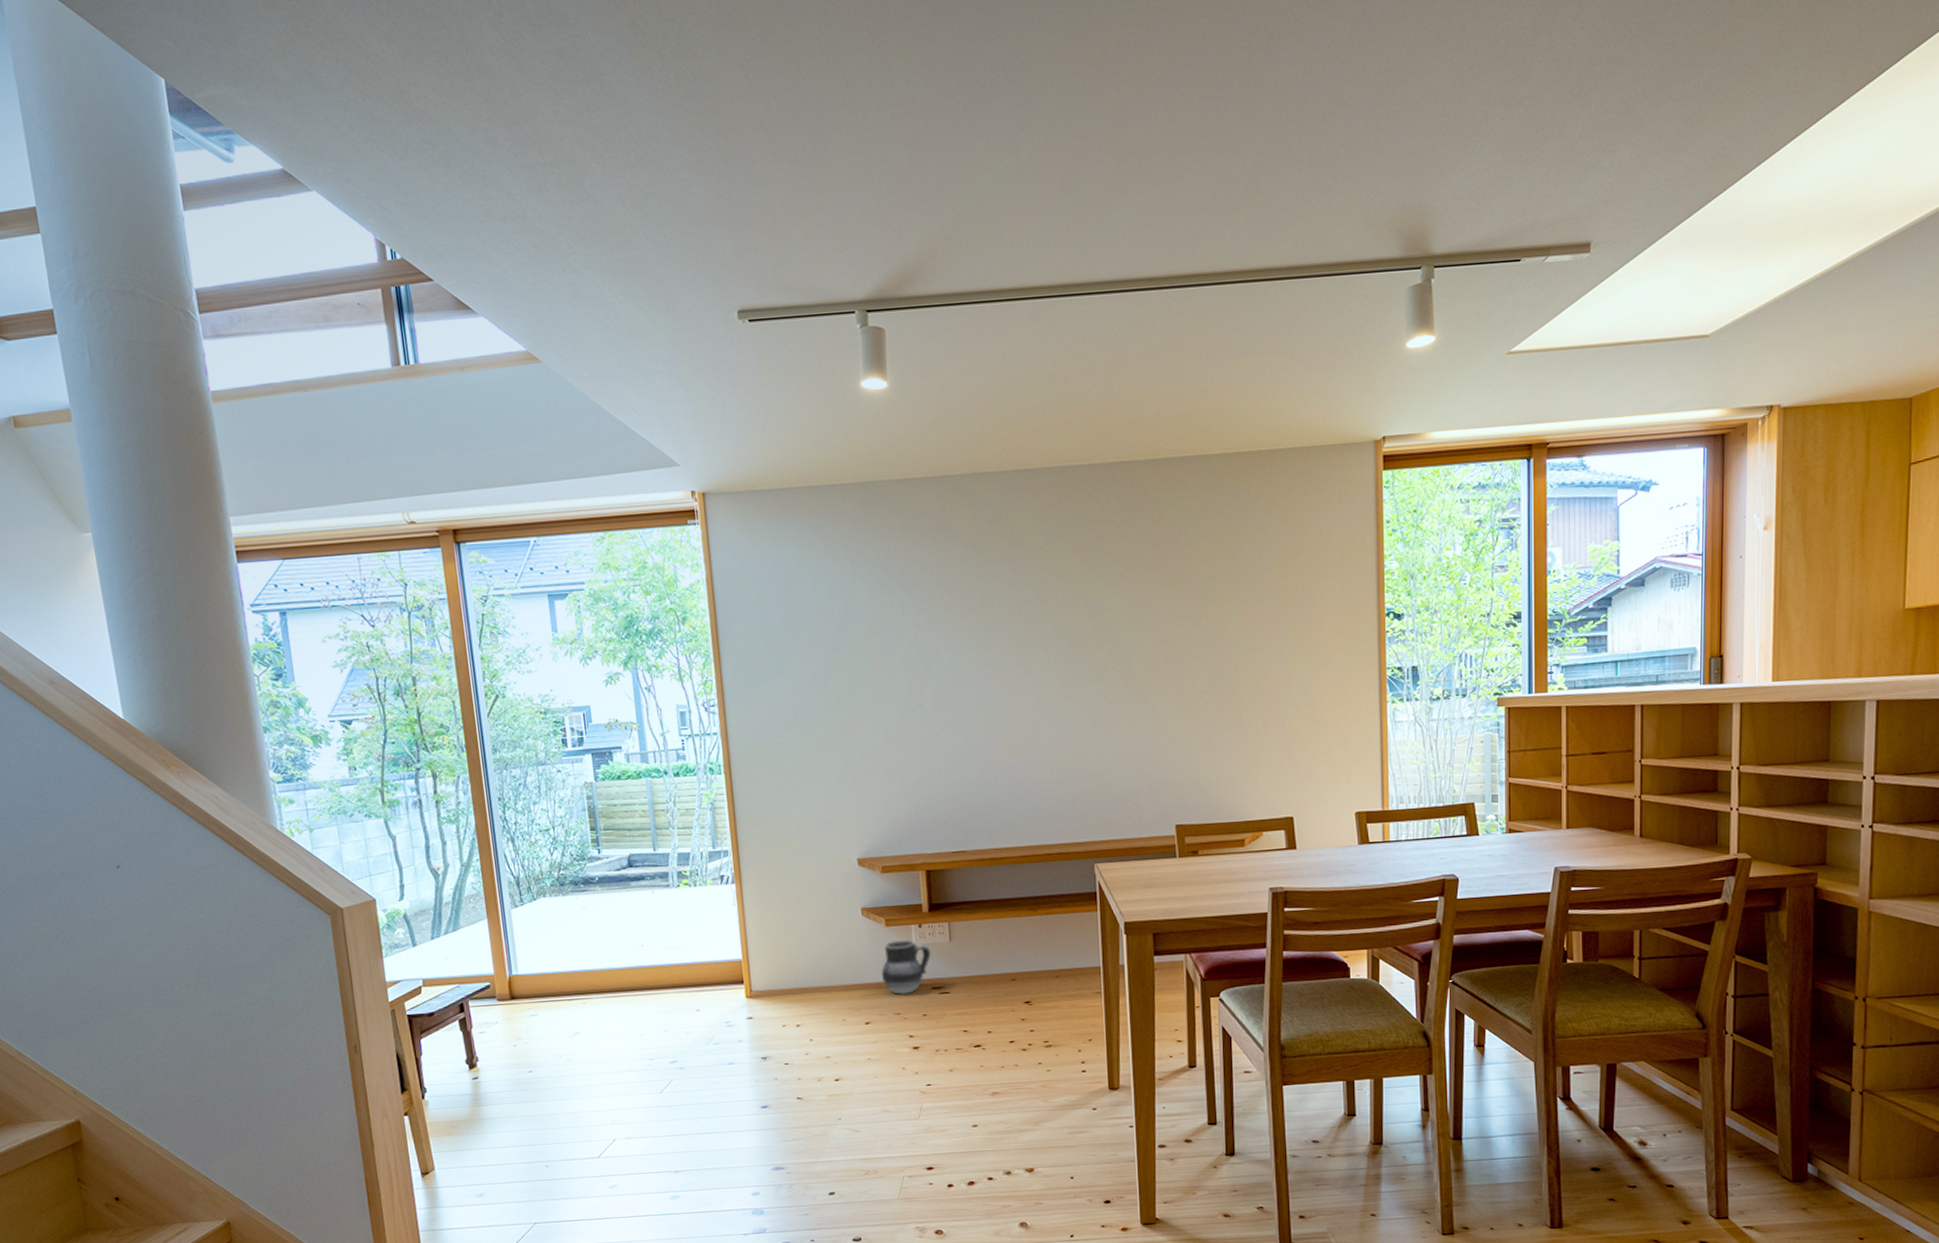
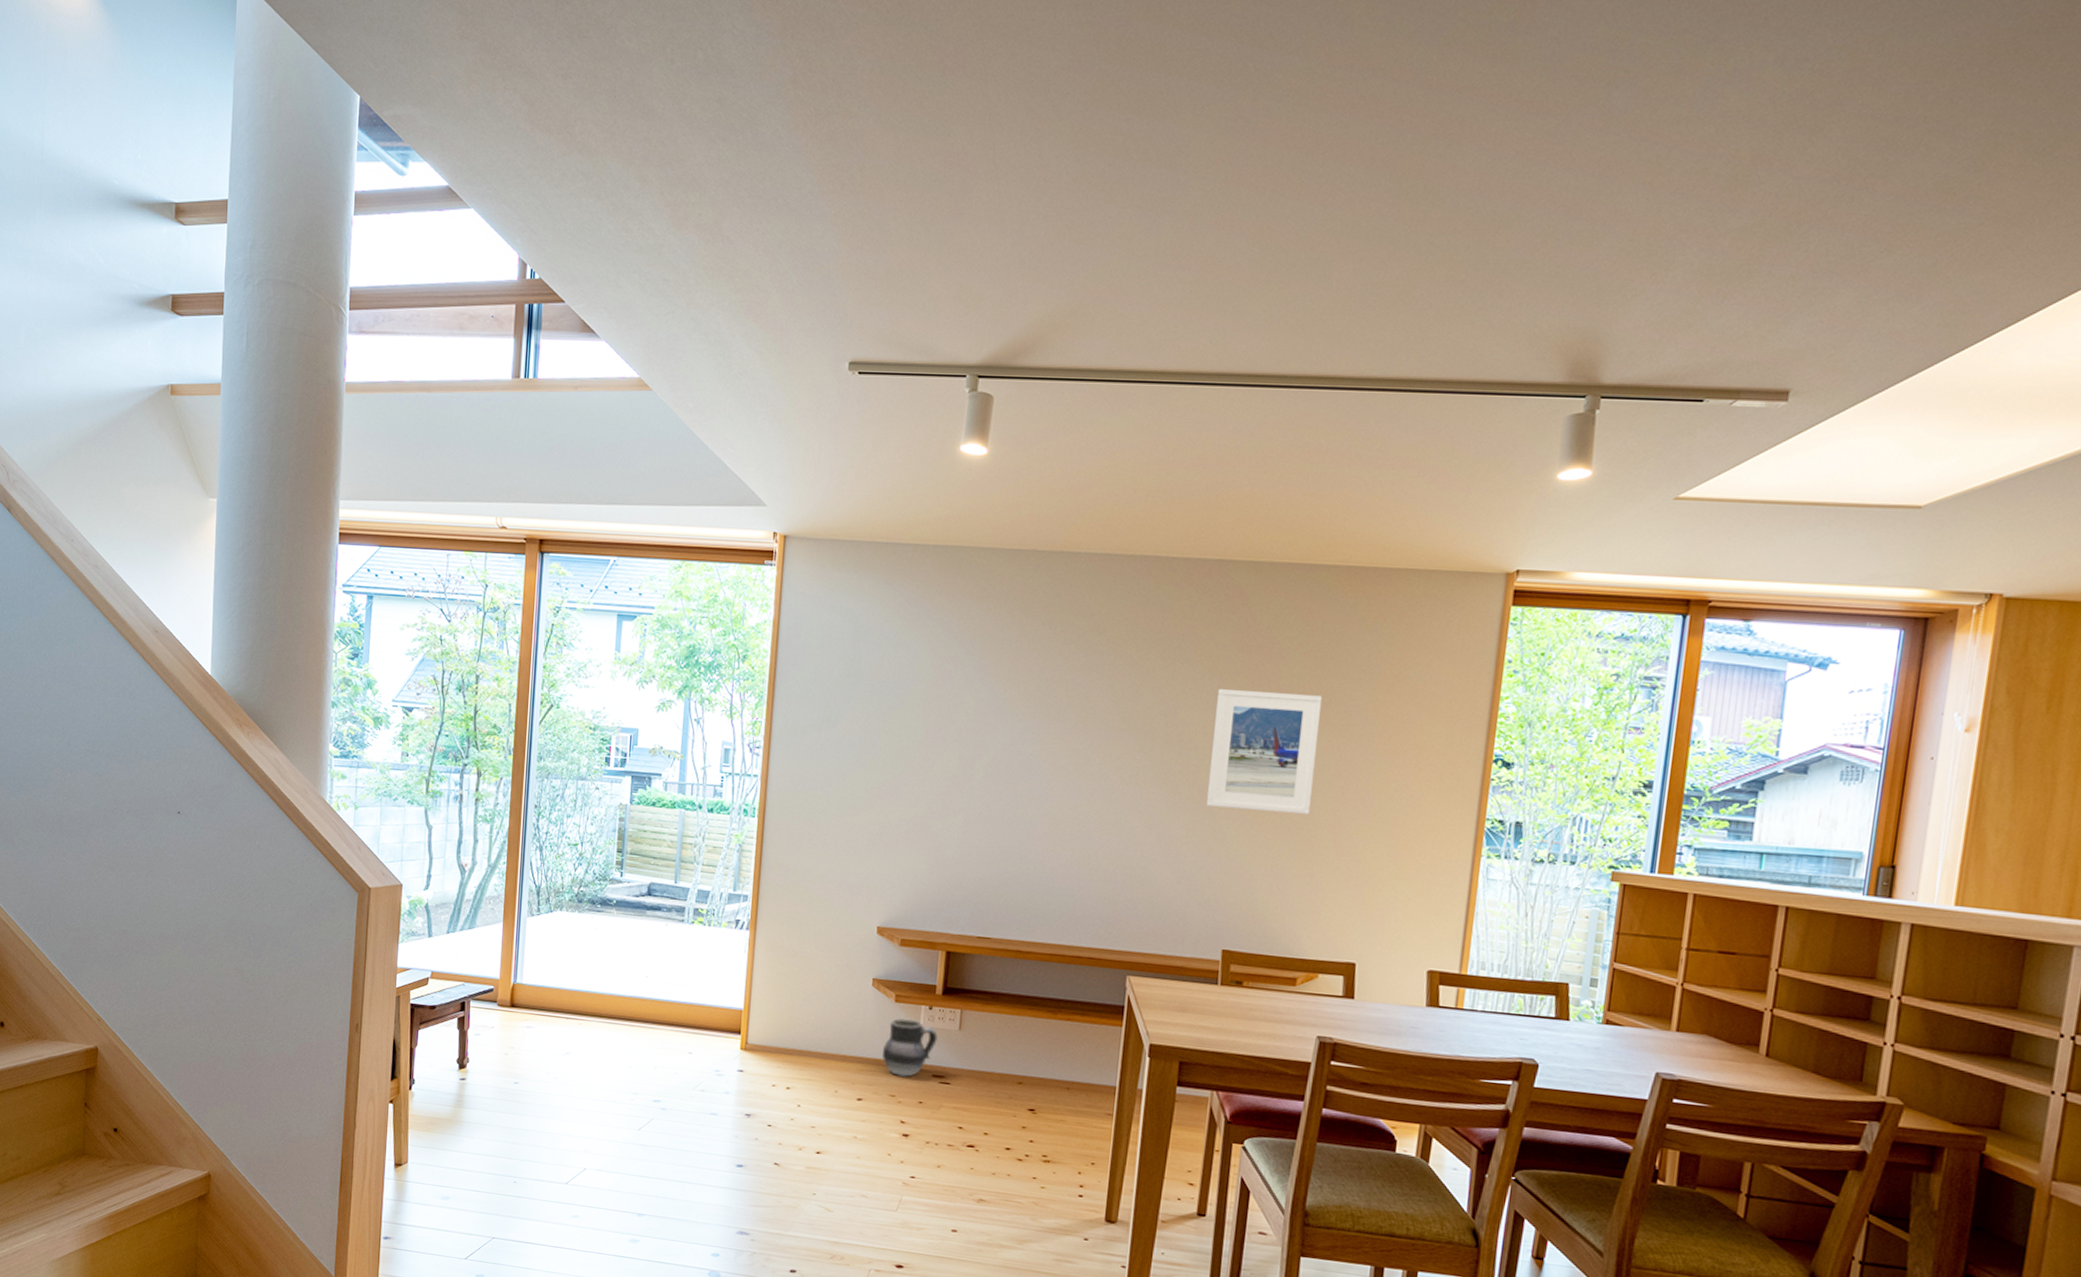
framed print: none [1137,578,1235,695] -> present [1206,689,1323,815]

